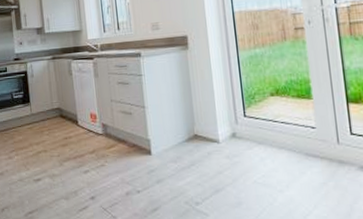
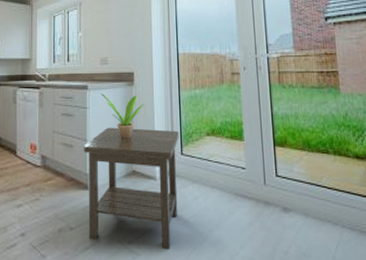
side table: none [143,92,245,210] -> present [84,127,179,250]
potted plant: none [155,59,202,104] -> present [101,93,145,139]

